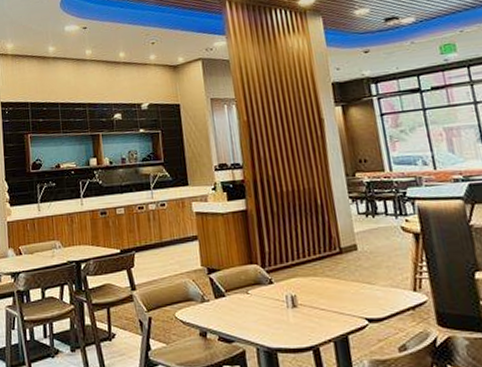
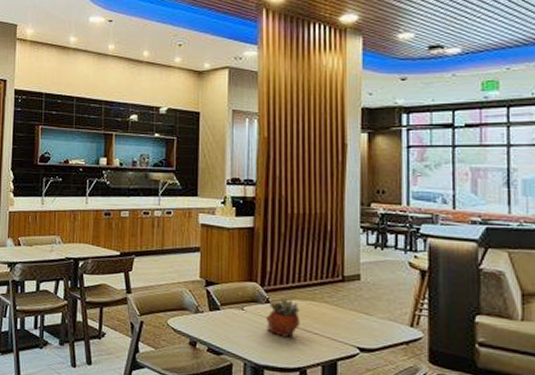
succulent planter: none [272,277,306,317] -> present [267,299,300,337]

